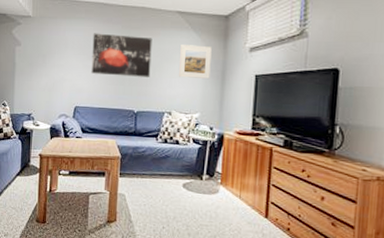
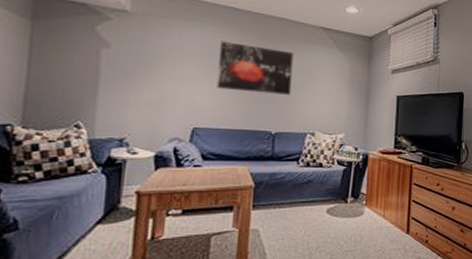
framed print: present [178,45,212,79] -> none [322,62,356,98]

